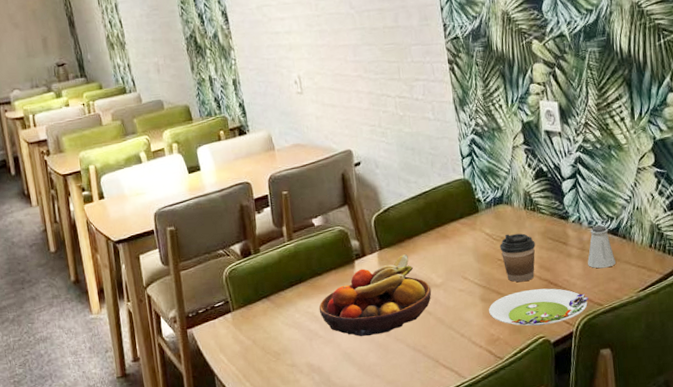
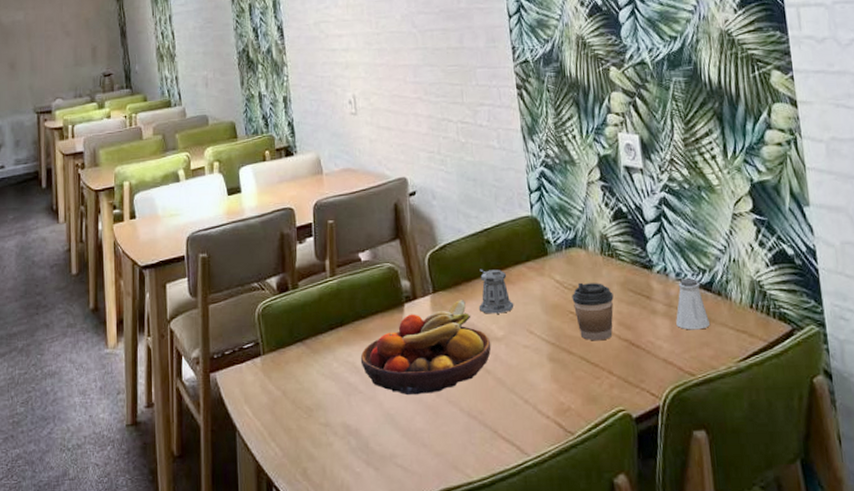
pepper shaker: none [420,226,451,265] -> present [478,269,514,314]
salad plate: present [489,288,589,326] -> none [558,350,678,396]

